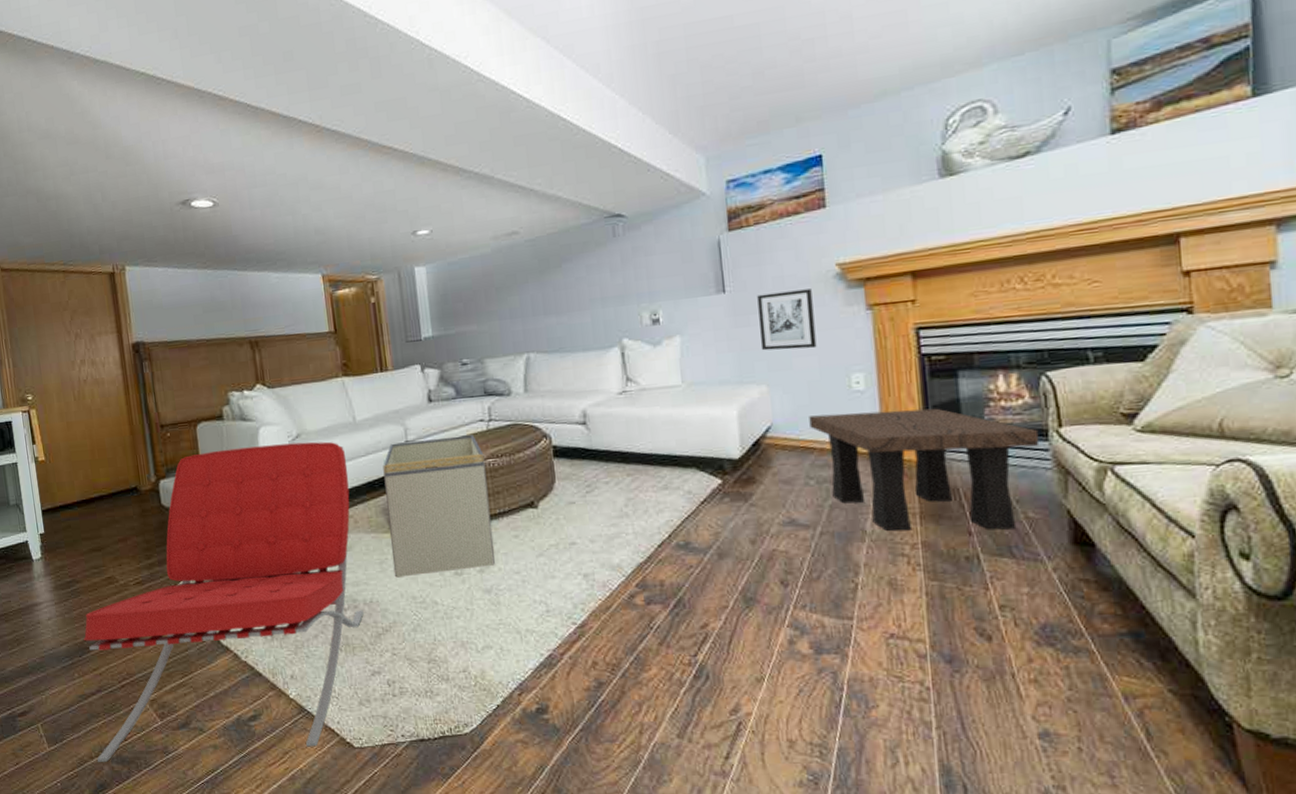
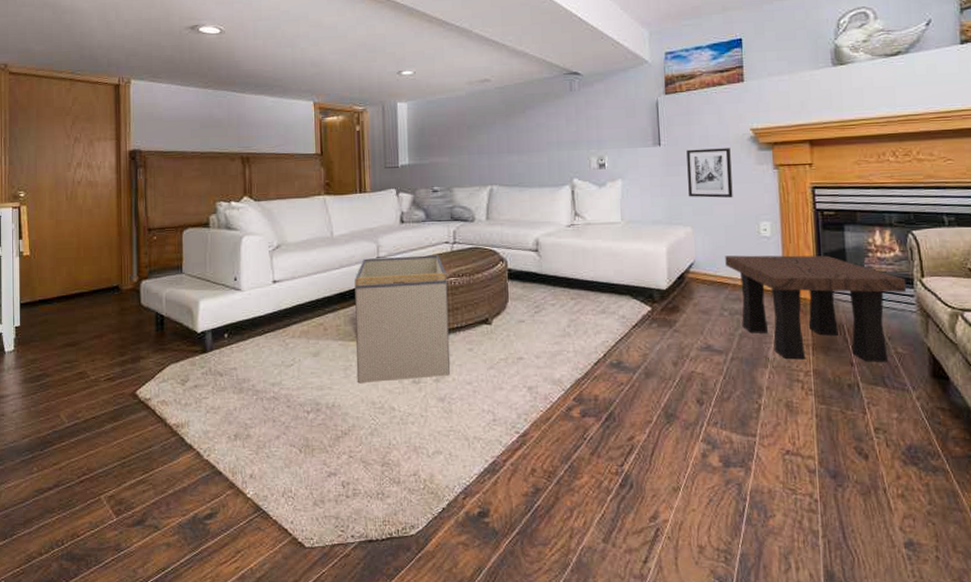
lounge chair: present [84,441,364,762] -> none [47,252,325,559]

